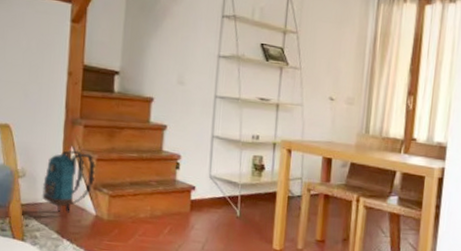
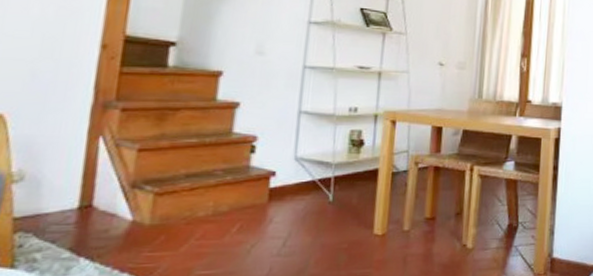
backpack: present [41,150,97,214] -> none [47,140,137,223]

